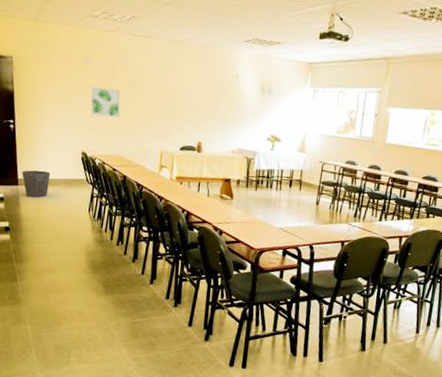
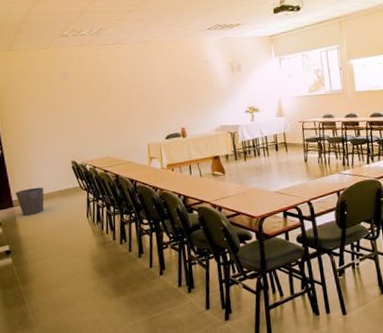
wall art: present [91,87,121,119] -> none [71,96,103,125]

